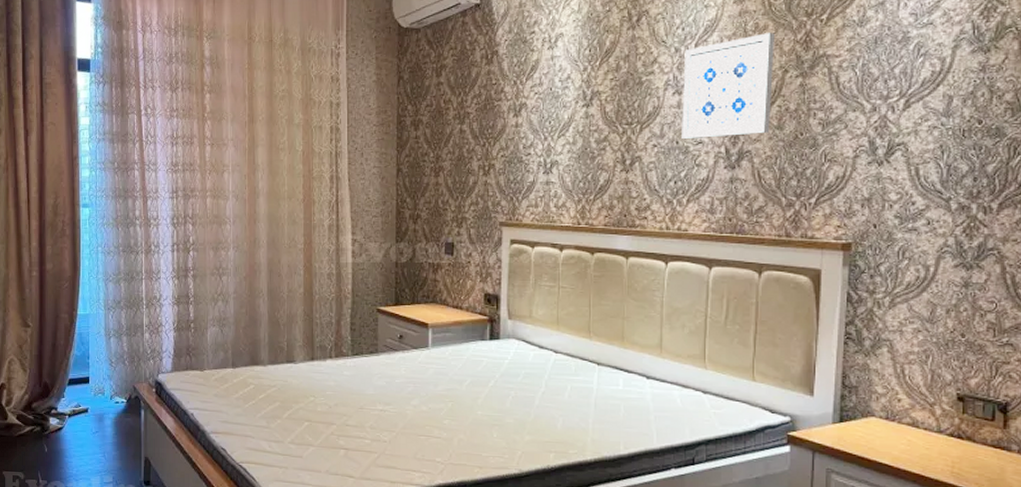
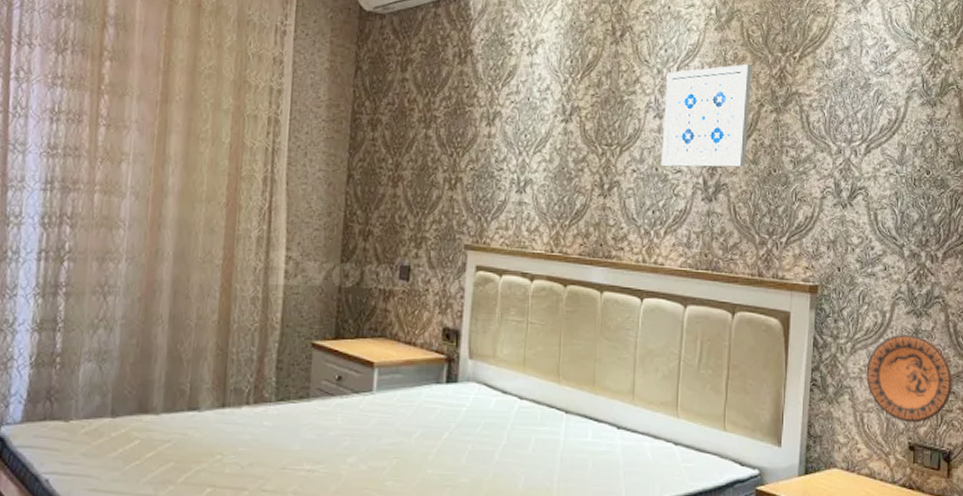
decorative plate: none [907,286,1010,375] -> present [866,333,952,423]

